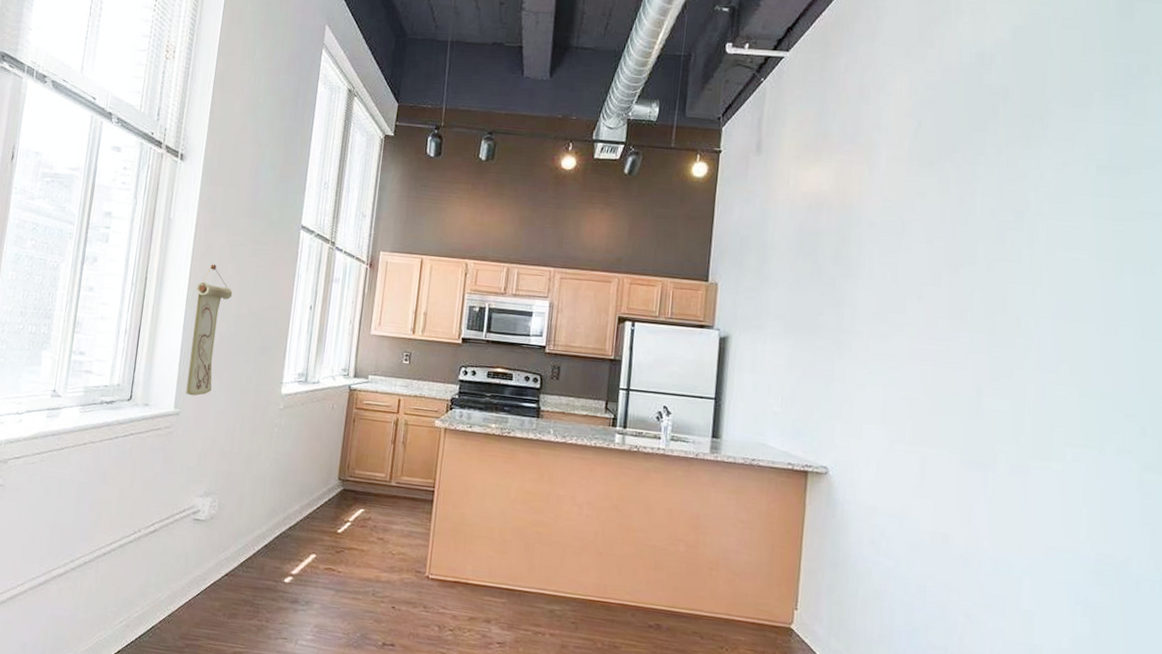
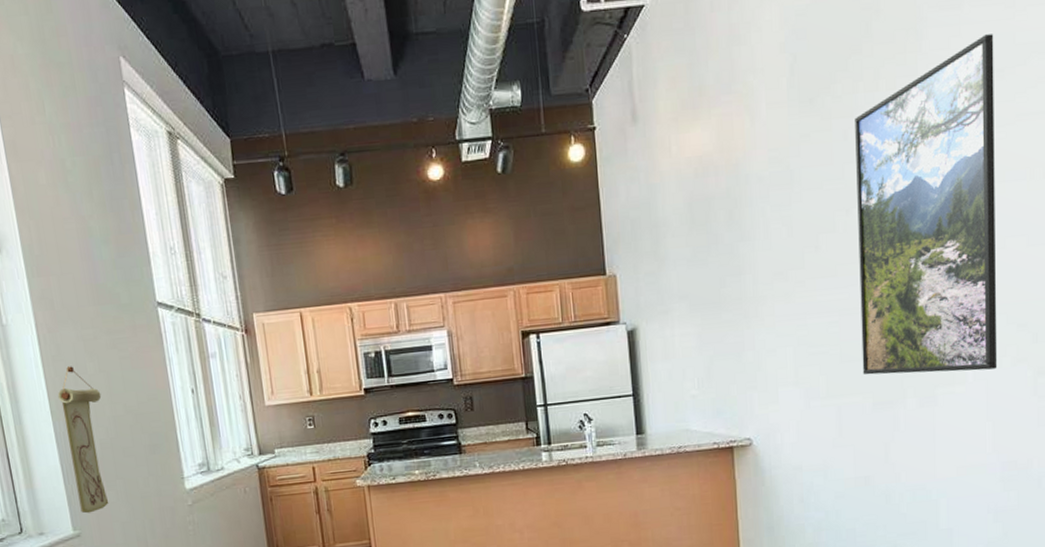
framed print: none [953,135,1121,454] -> present [855,34,998,375]

